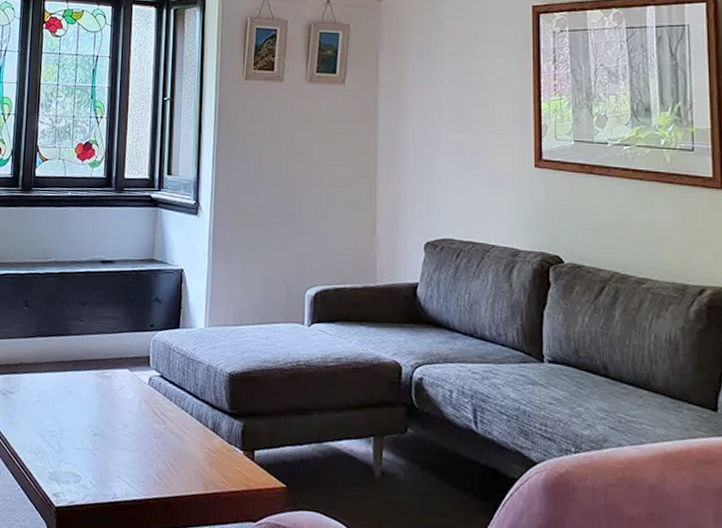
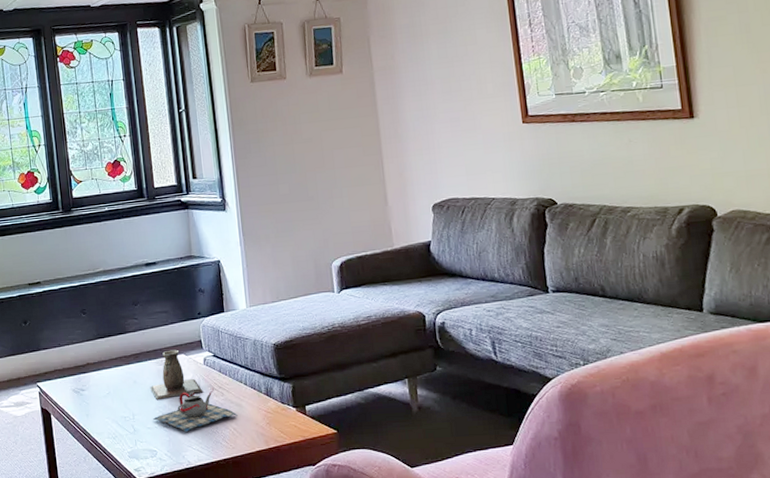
teapot: none [82,412,177,460] -> present [152,387,238,432]
decorative vase: none [85,362,143,417] -> present [150,349,203,399]

